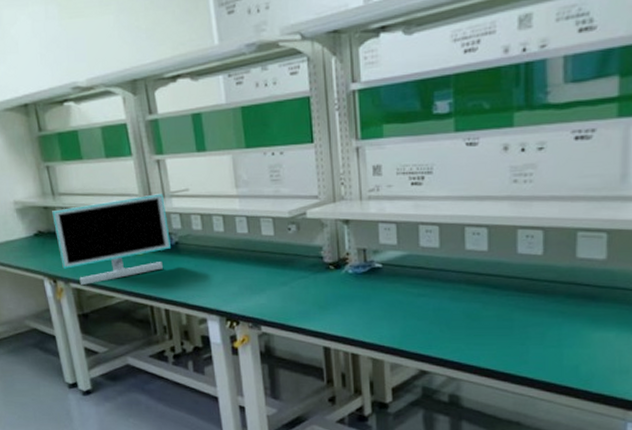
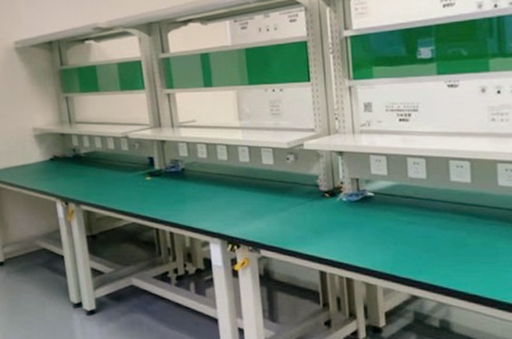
monitor: present [52,194,171,286] -> none [68,124,177,208]

